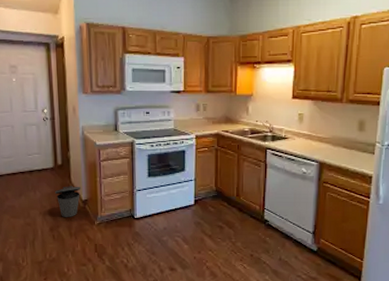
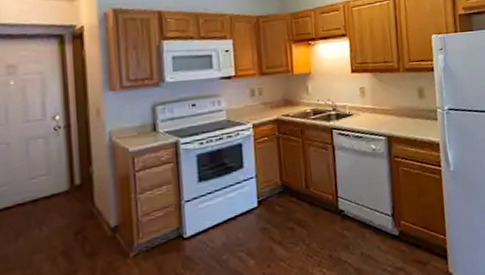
trash can: present [54,186,81,217] -> none [69,209,109,256]

